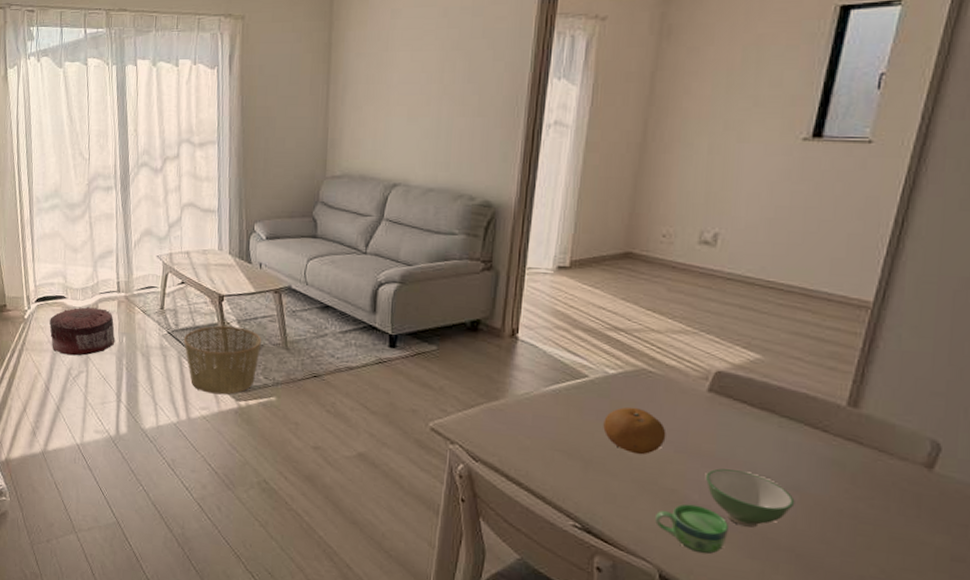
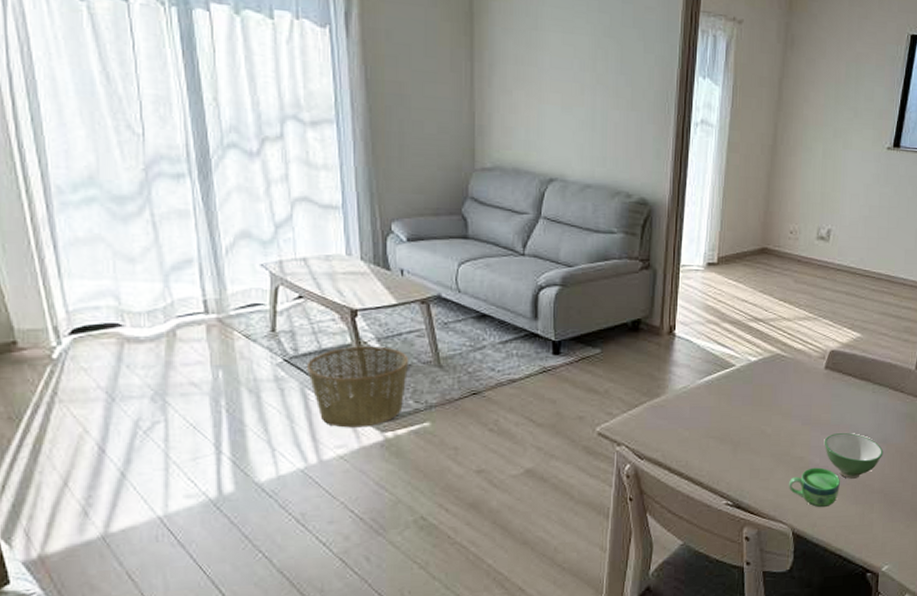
pouf: present [49,306,115,356] -> none [97,335,207,403]
fruit: present [603,407,666,455] -> none [748,389,796,431]

